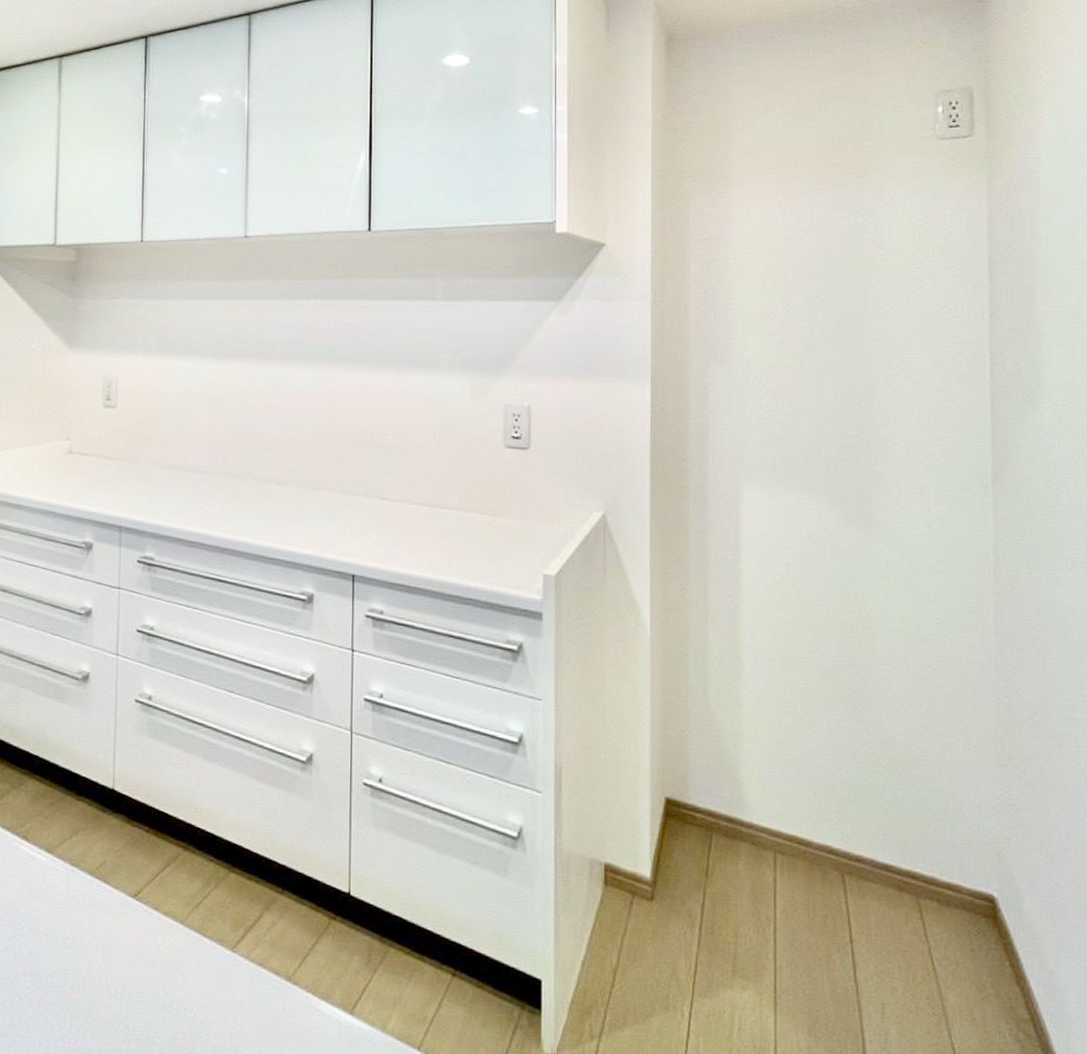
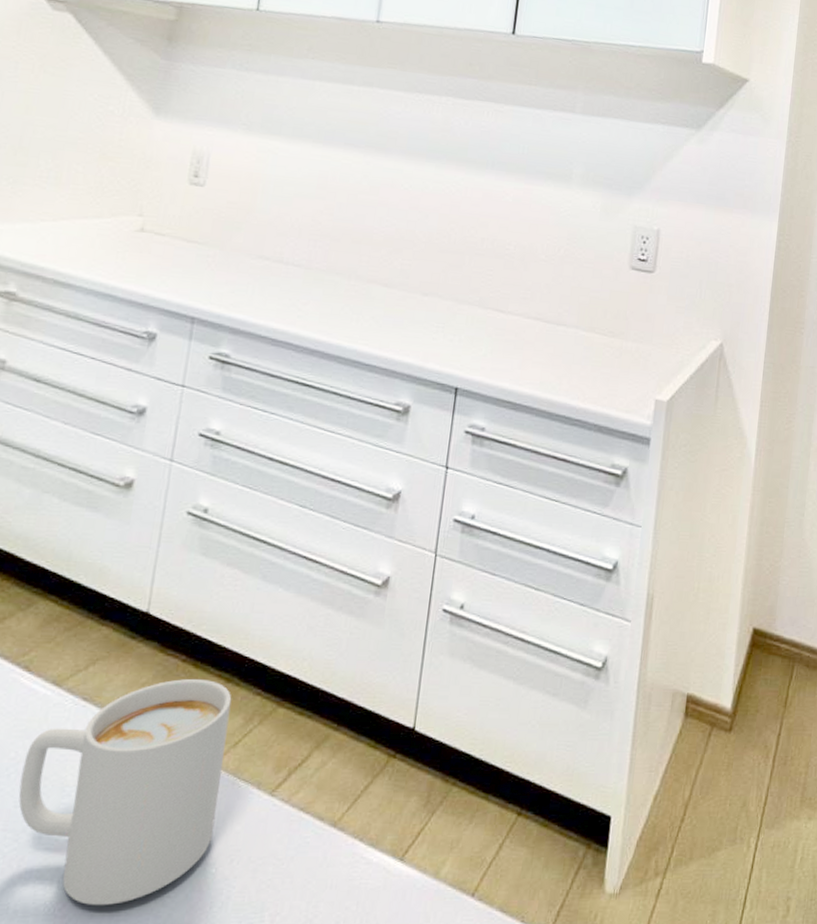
mug: none [31,846,190,1042] -> present [18,678,232,905]

